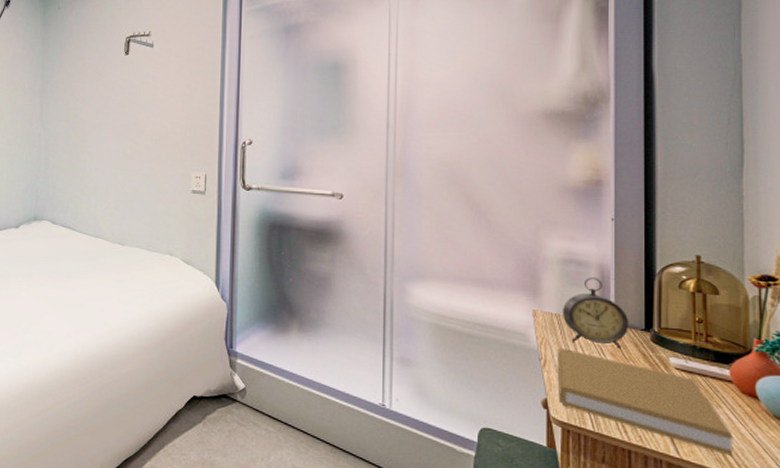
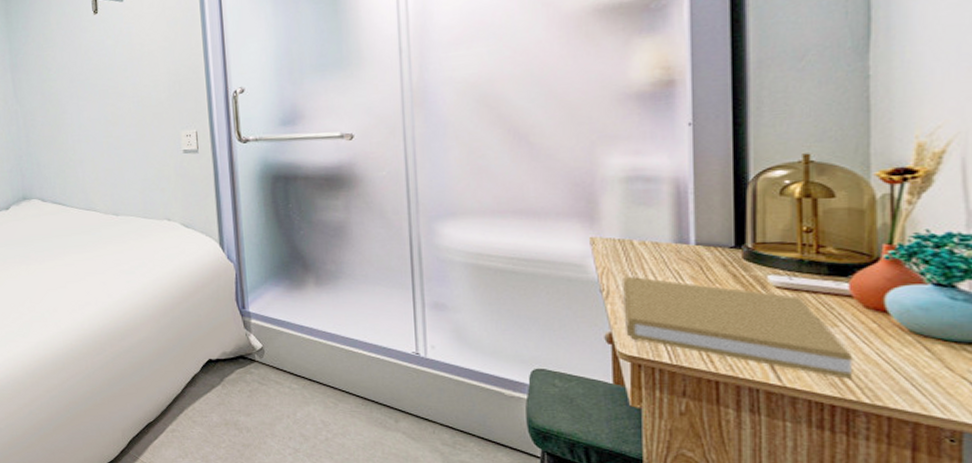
alarm clock: present [563,277,629,349] -> none [628,194,714,272]

